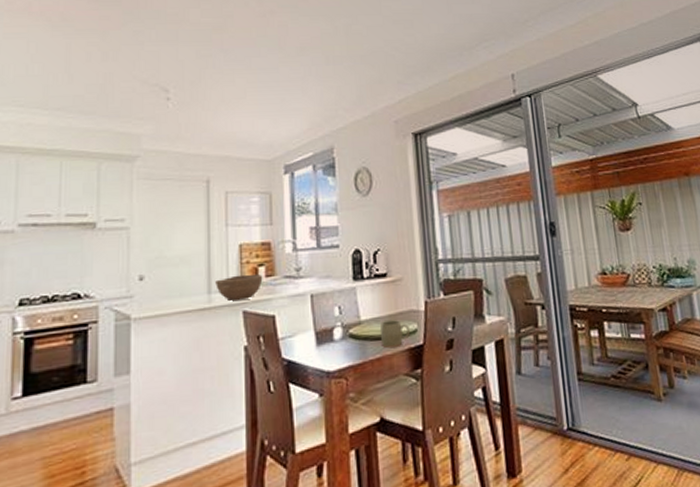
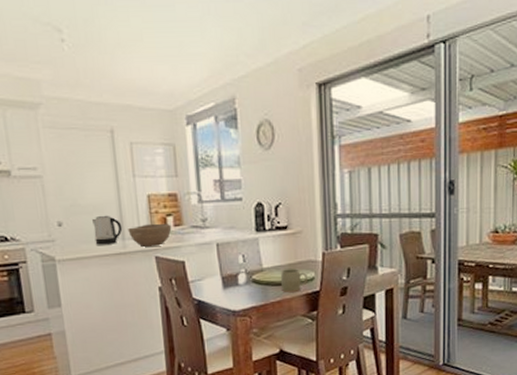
kettle: none [176,266,209,300] -> present [91,215,123,245]

